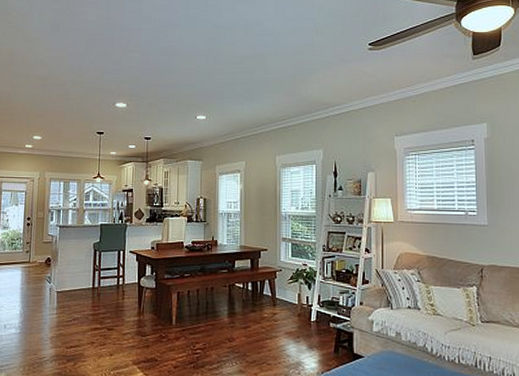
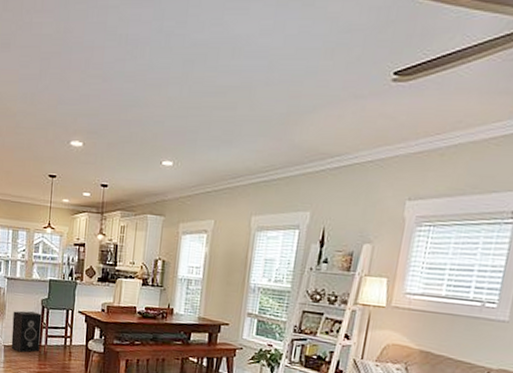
speaker: none [64,256,94,297] -> present [11,311,42,353]

